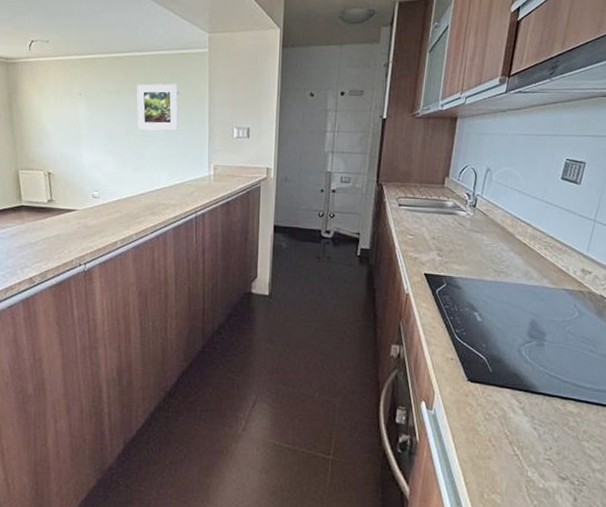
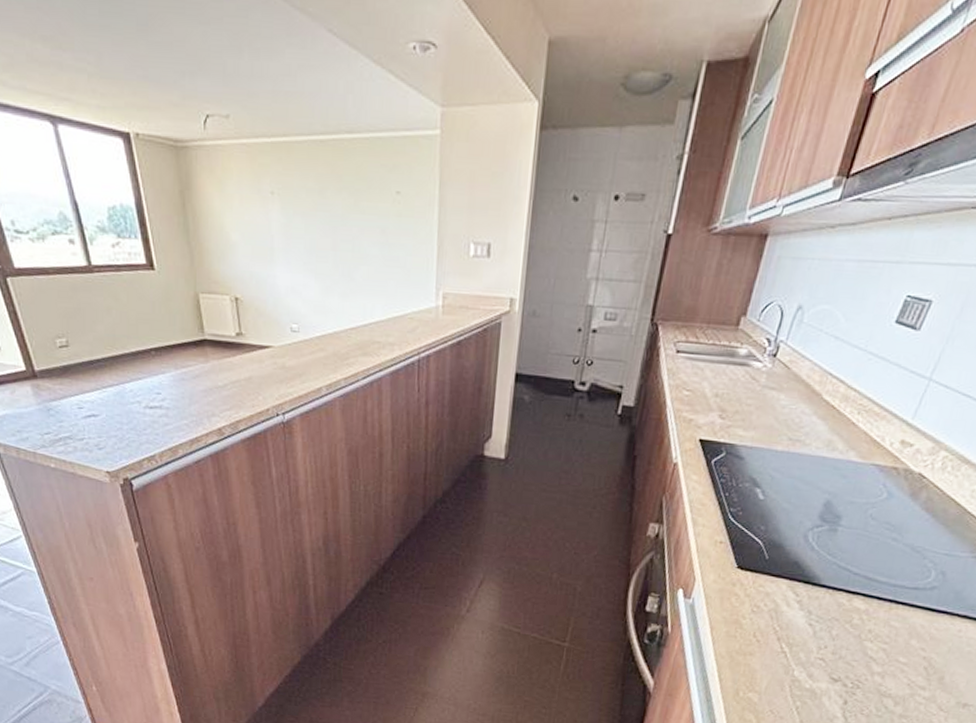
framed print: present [136,83,178,131] -> none [344,179,399,245]

